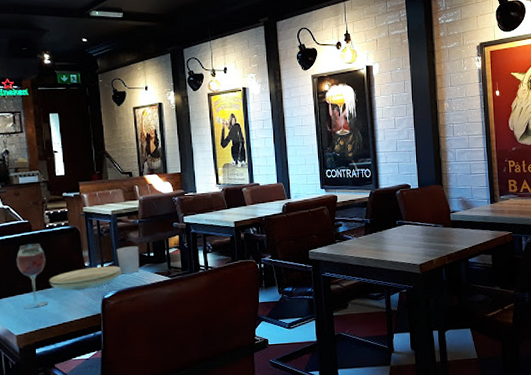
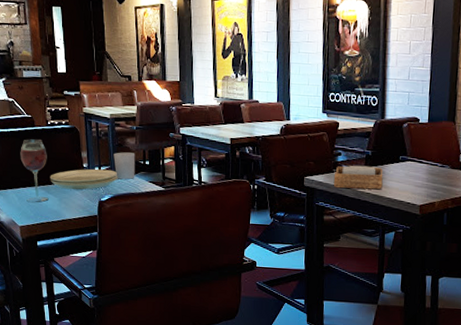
napkin holder: none [336,233,383,258] -> present [333,165,383,190]

